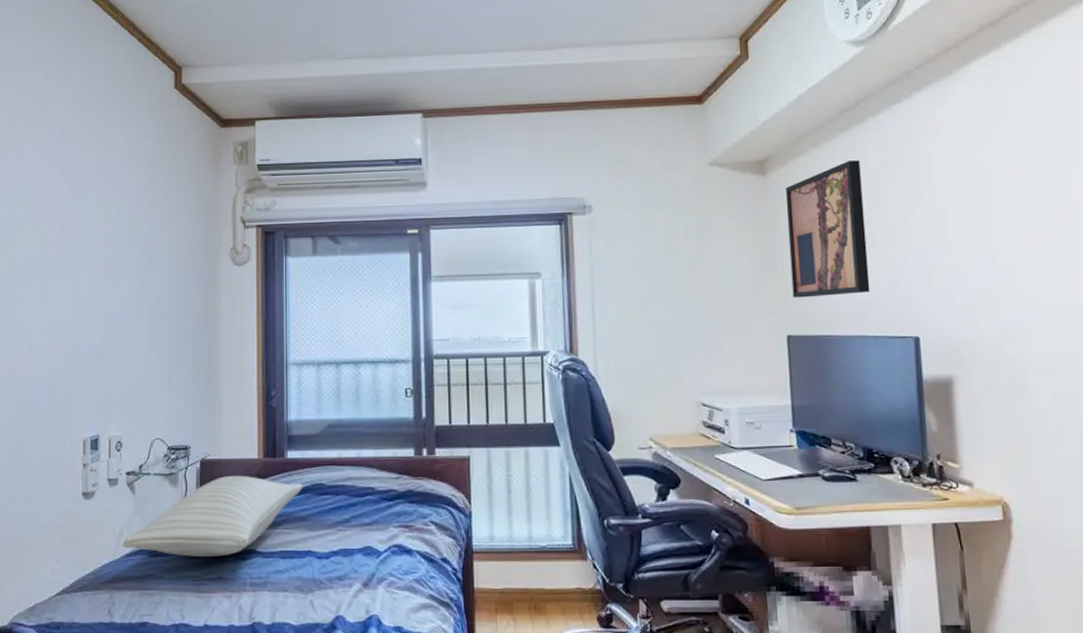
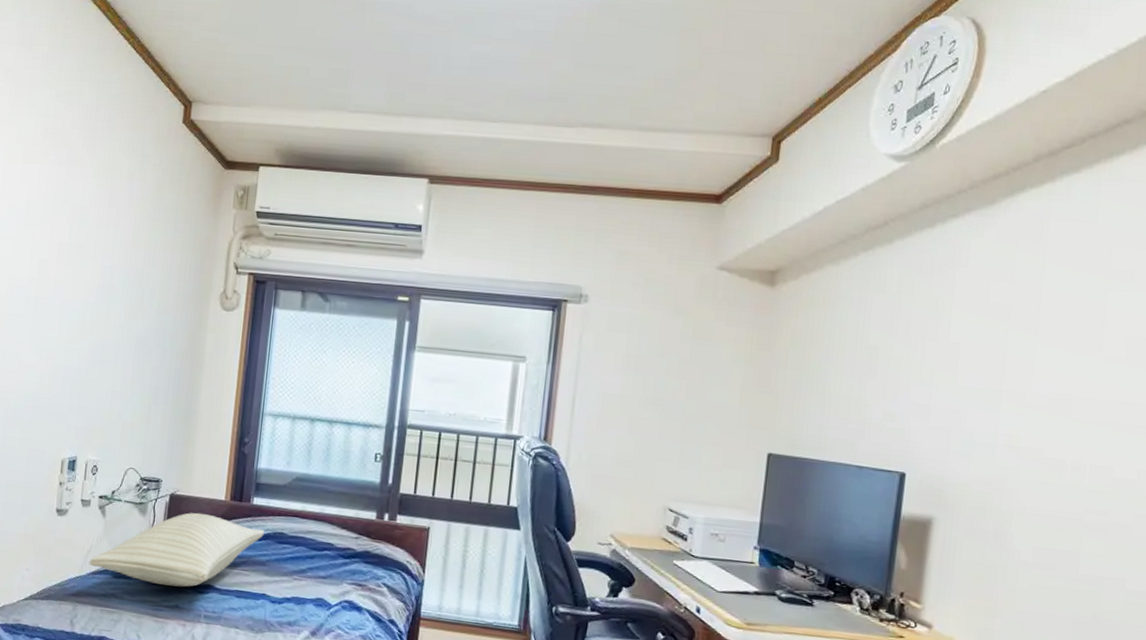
wall art: present [785,160,870,298] -> none [781,282,878,421]

